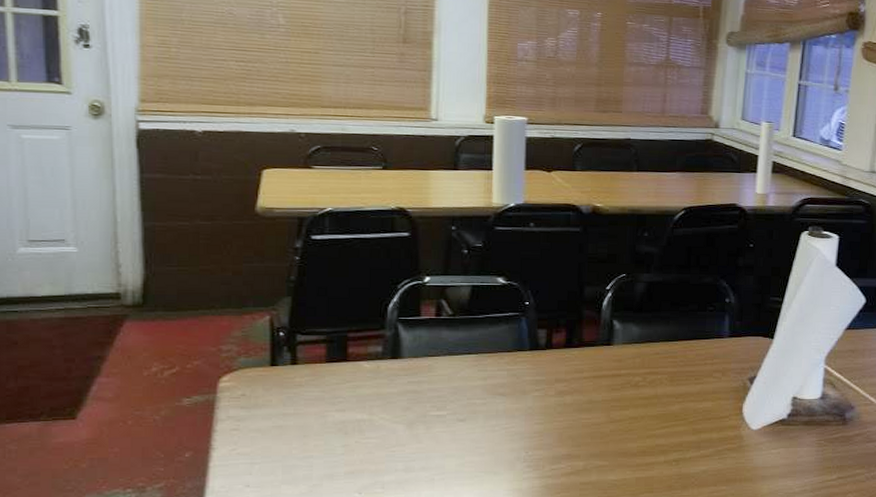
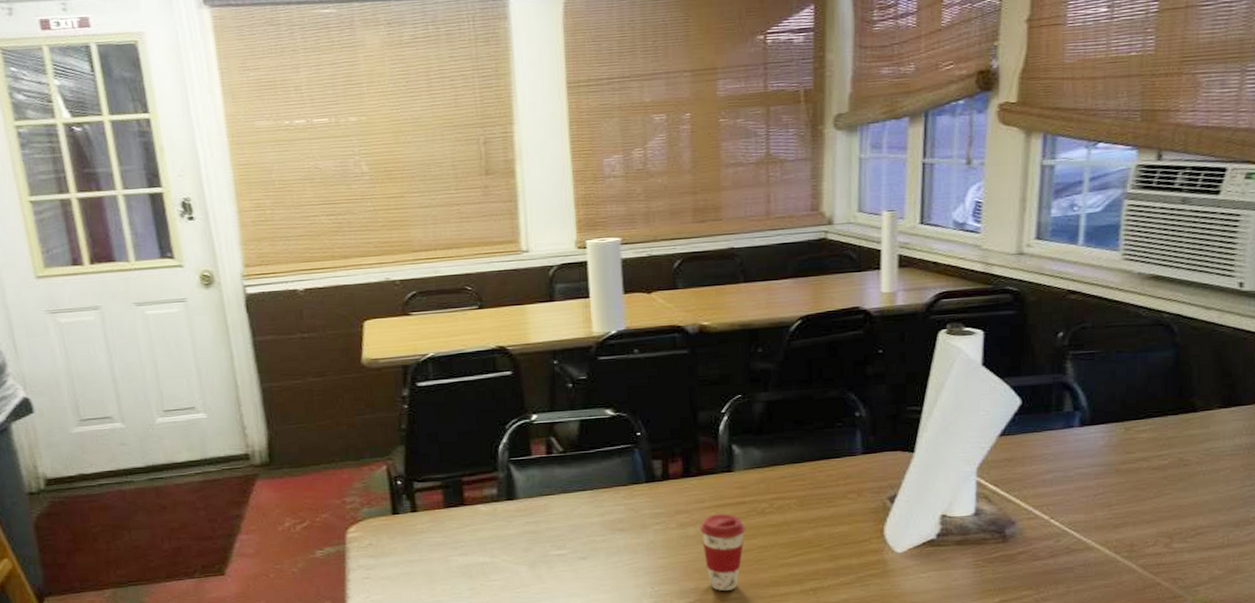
coffee cup: none [577,383,619,458] -> present [700,513,745,591]

